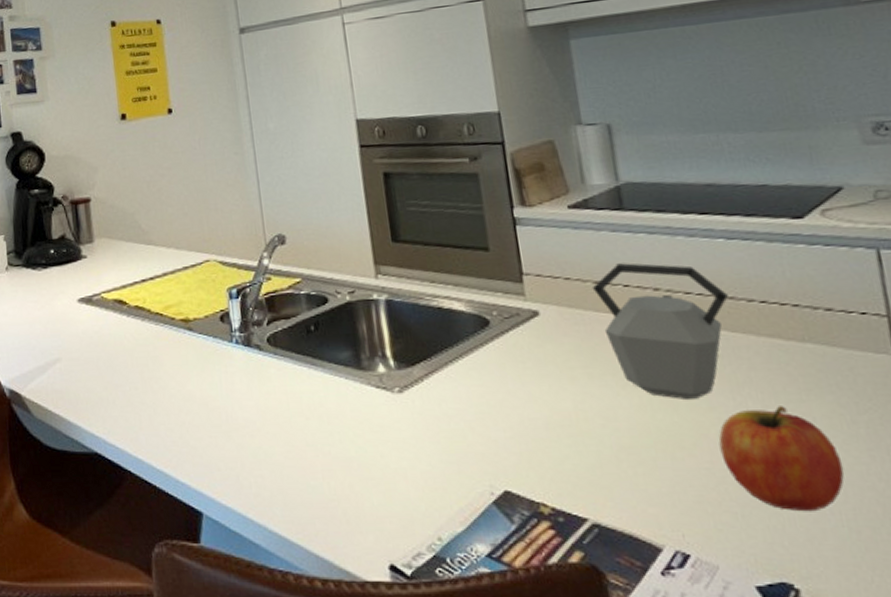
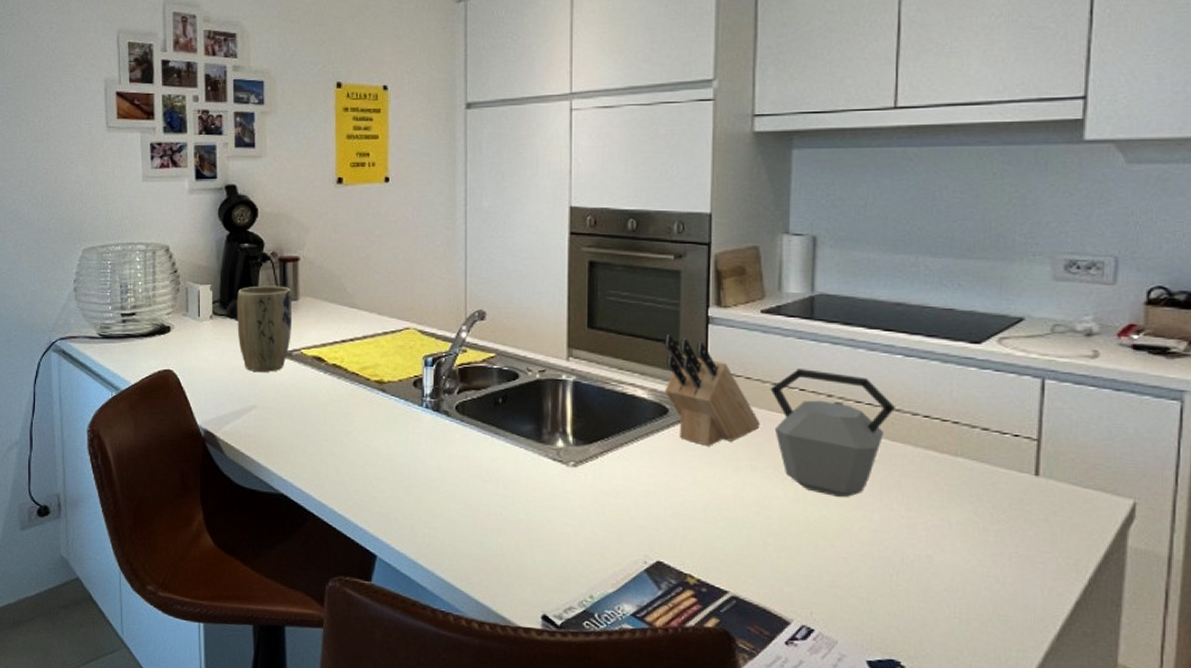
plant pot: none [31,229,90,322] -> present [237,285,293,372]
knife block: none [472,239,589,357] -> present [664,333,760,446]
fruit: present [718,406,845,512] -> none [859,510,967,604]

